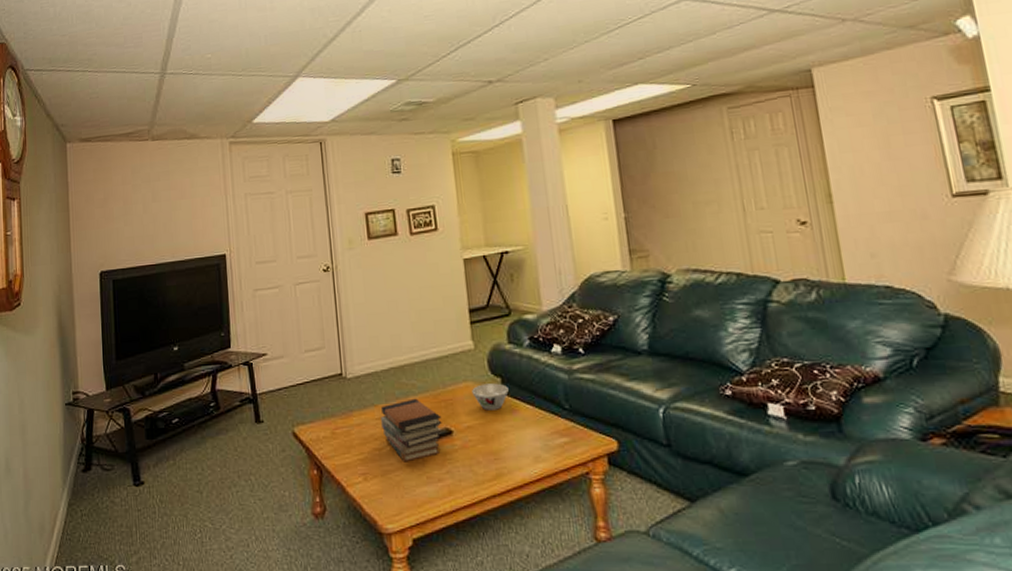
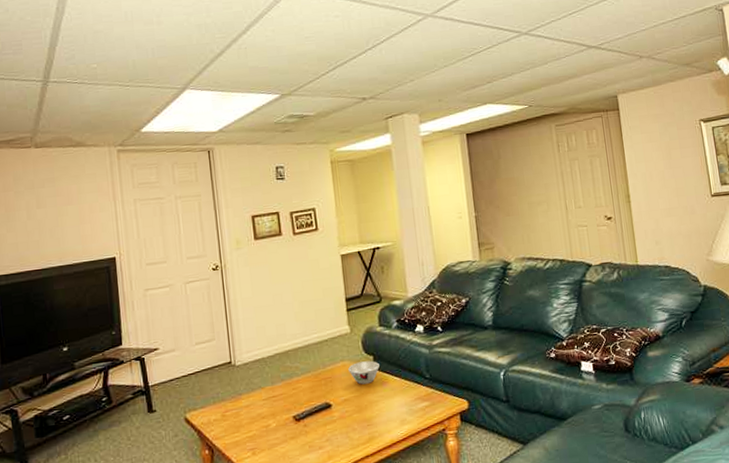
book stack: present [381,398,442,462] -> none [267,379,322,436]

